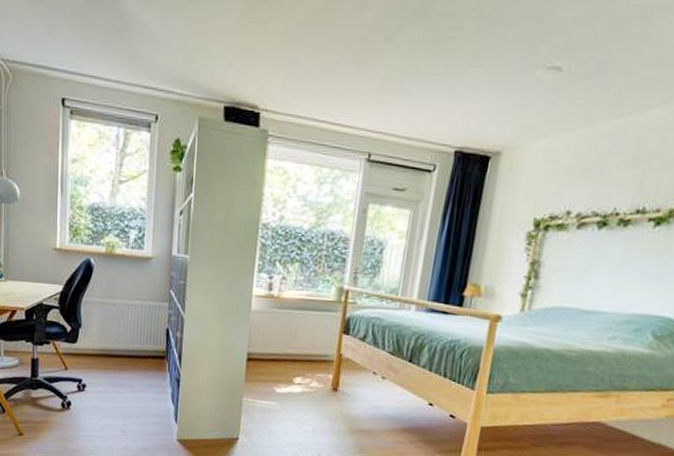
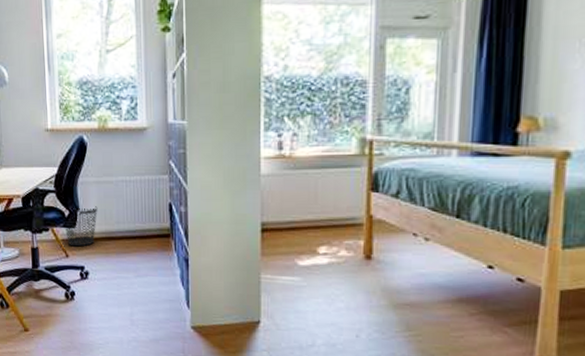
wastebasket: none [64,324,99,361] -> present [62,206,98,247]

